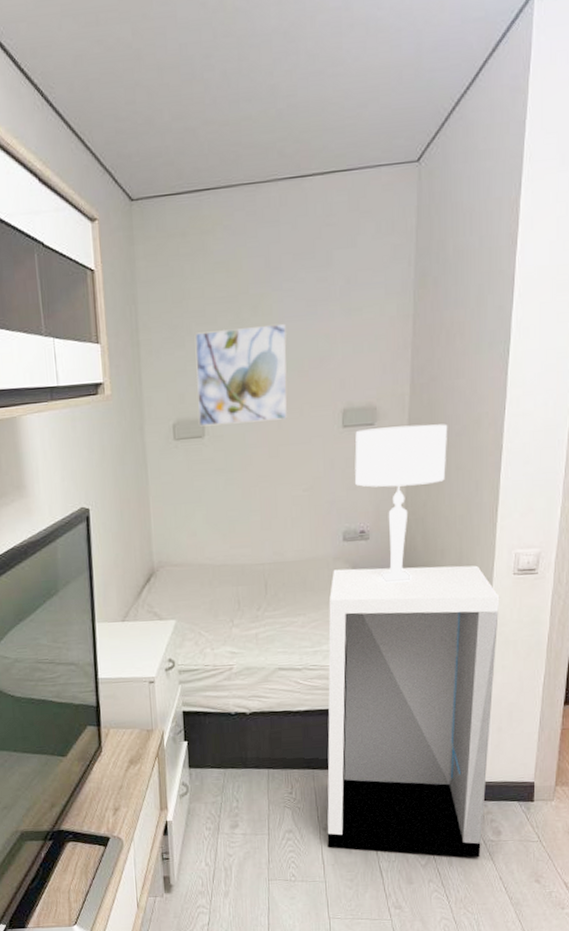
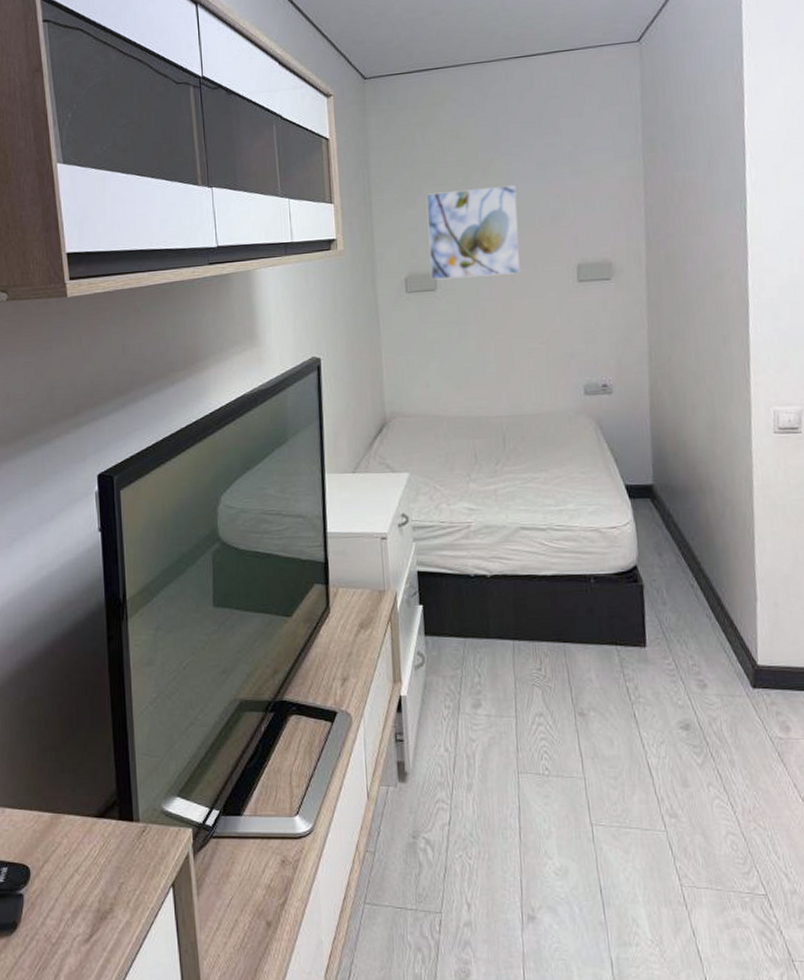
nightstand: present [327,565,500,858] -> none [573,422,768,758]
table lamp: present [355,424,448,583] -> none [591,279,690,439]

